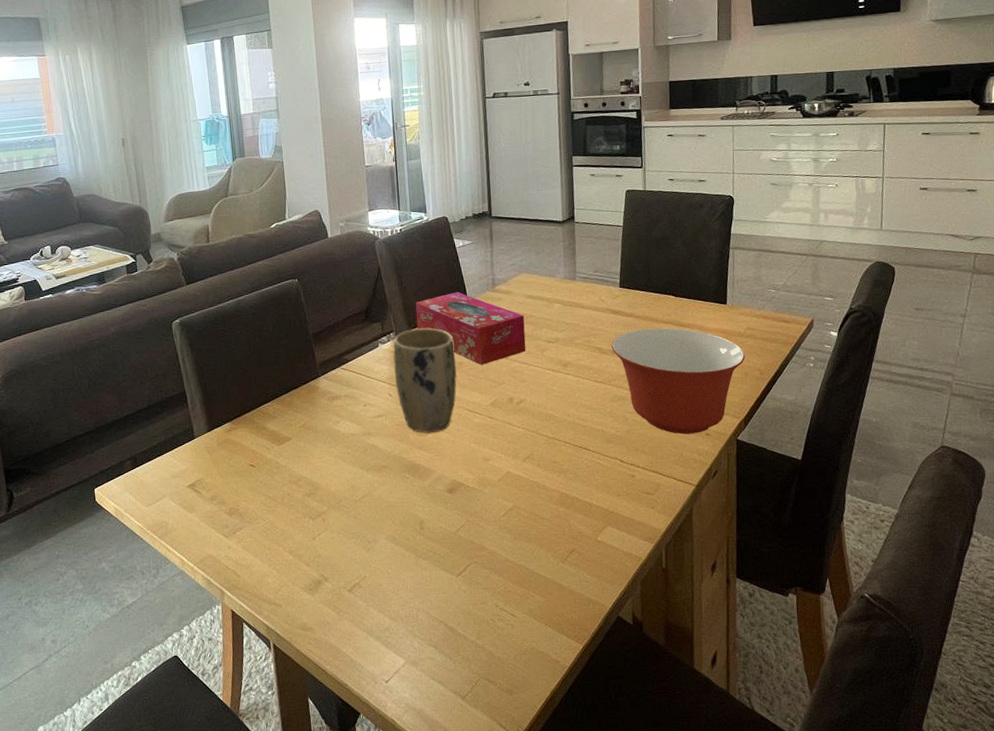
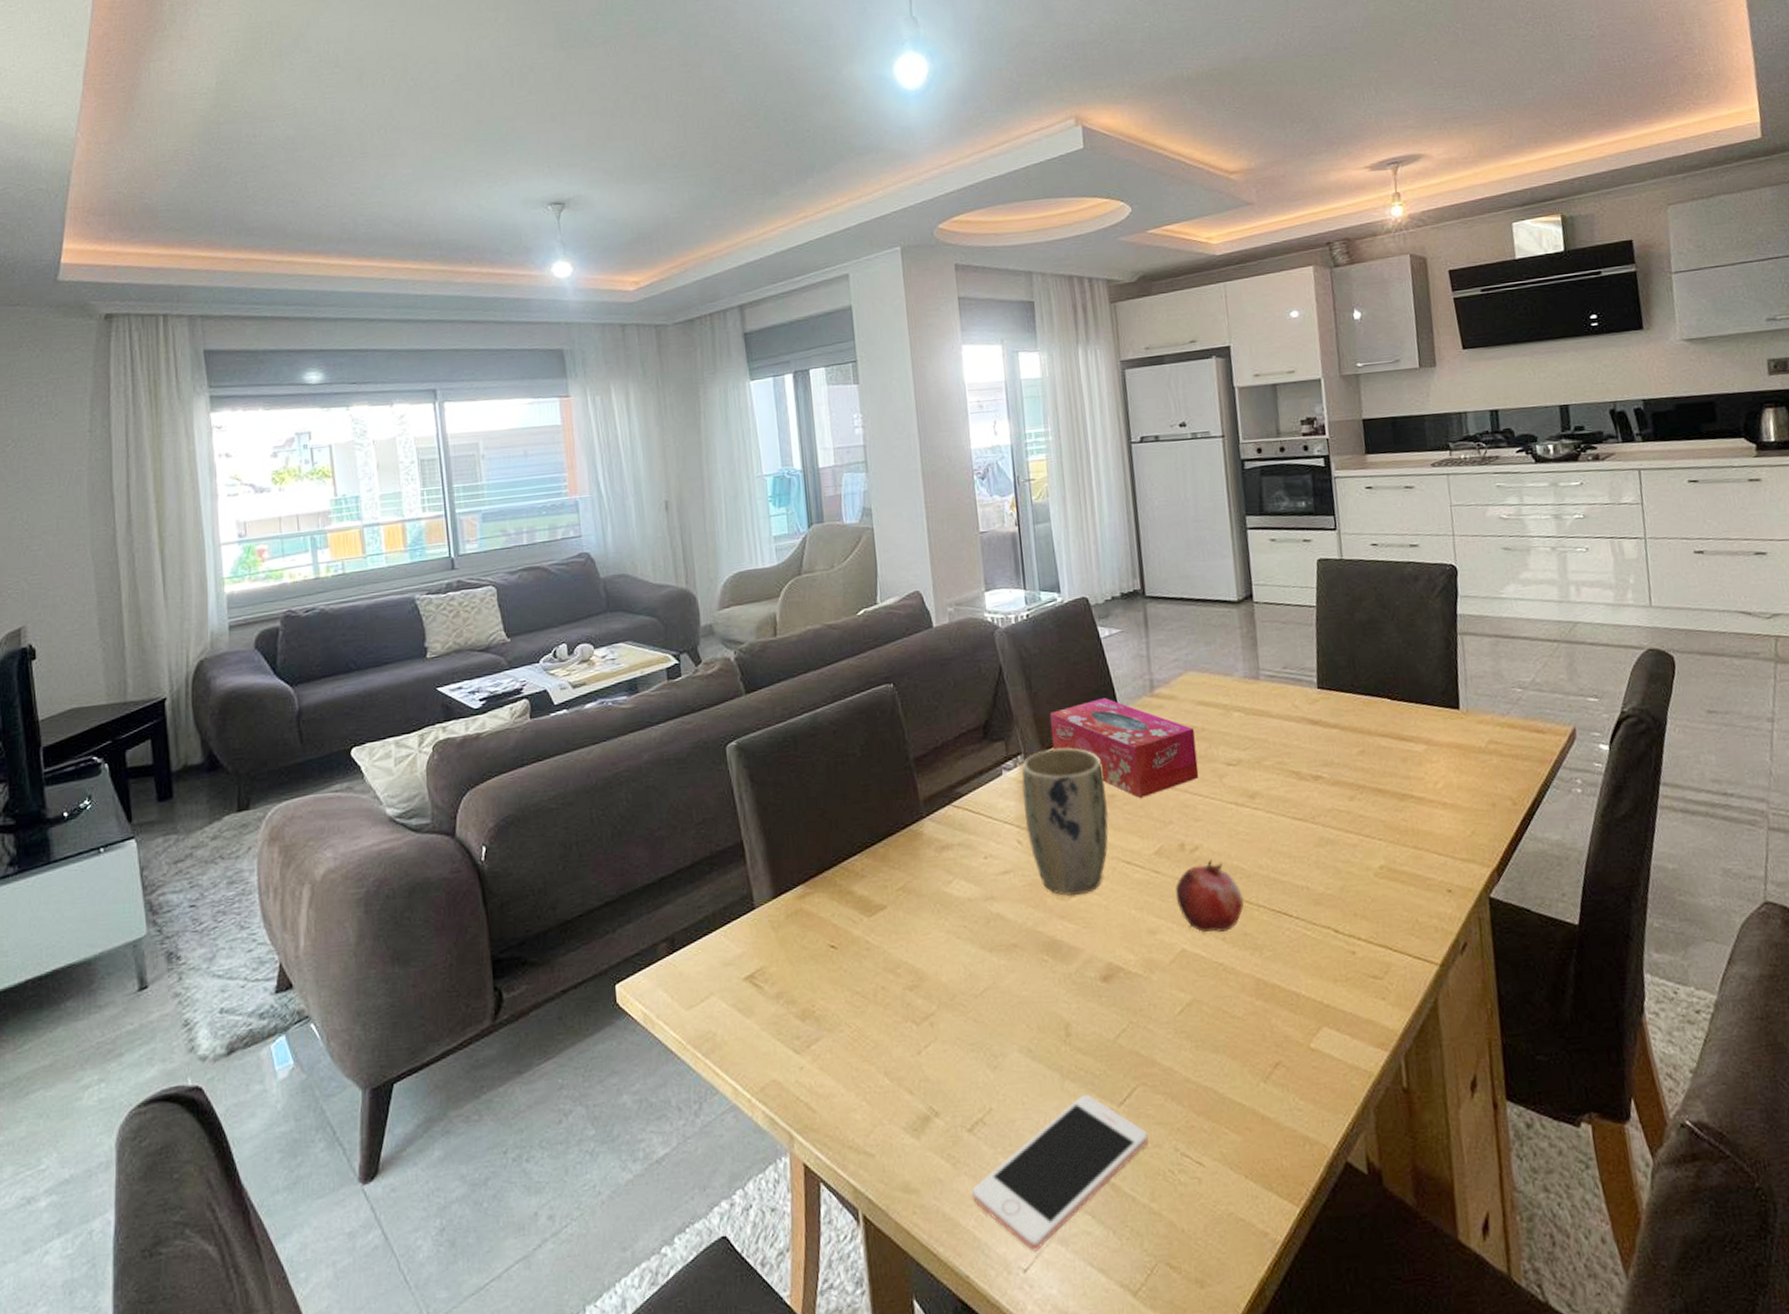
cell phone: none [350,568,477,670] -> present [971,1094,1149,1252]
fruit: none [504,409,555,460] -> present [1175,859,1244,932]
mixing bowl: present [611,327,746,435] -> none [1311,742,1491,892]

